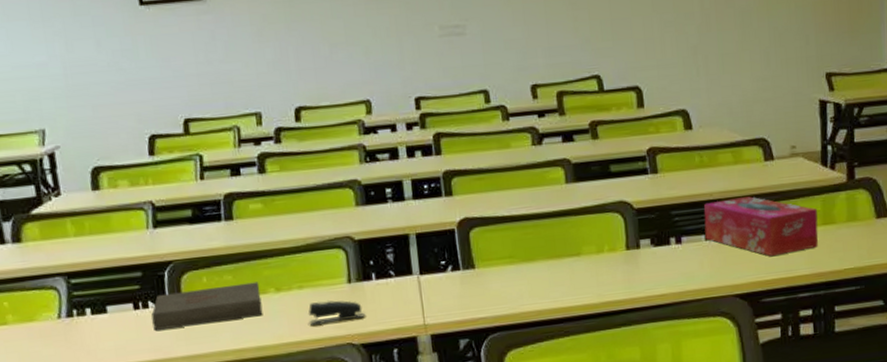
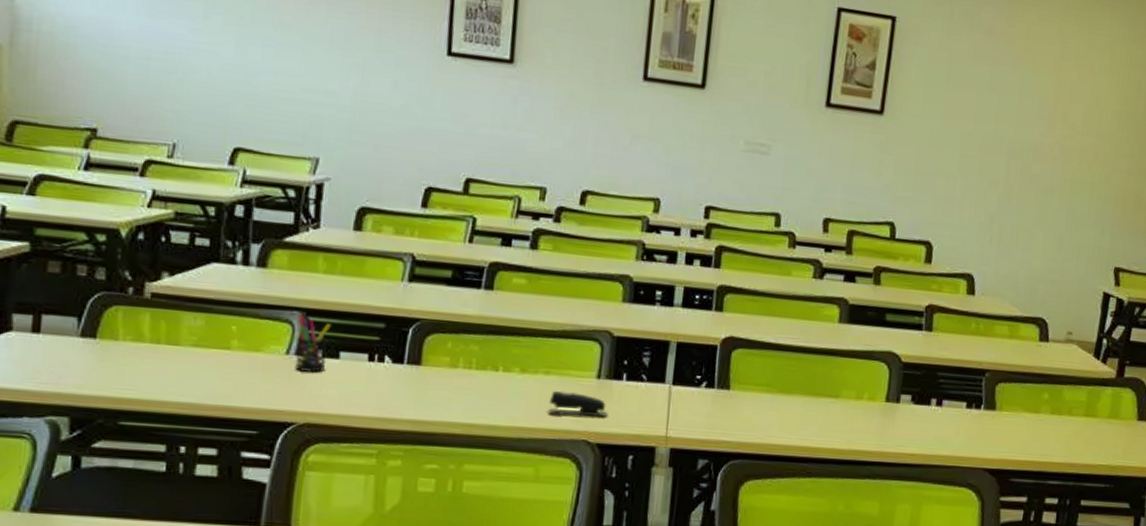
pen holder: none [60,278,97,332] -> present [295,314,332,373]
book: present [151,282,263,331] -> none [384,351,505,394]
tissue box: present [704,196,818,256] -> none [966,371,1081,438]

